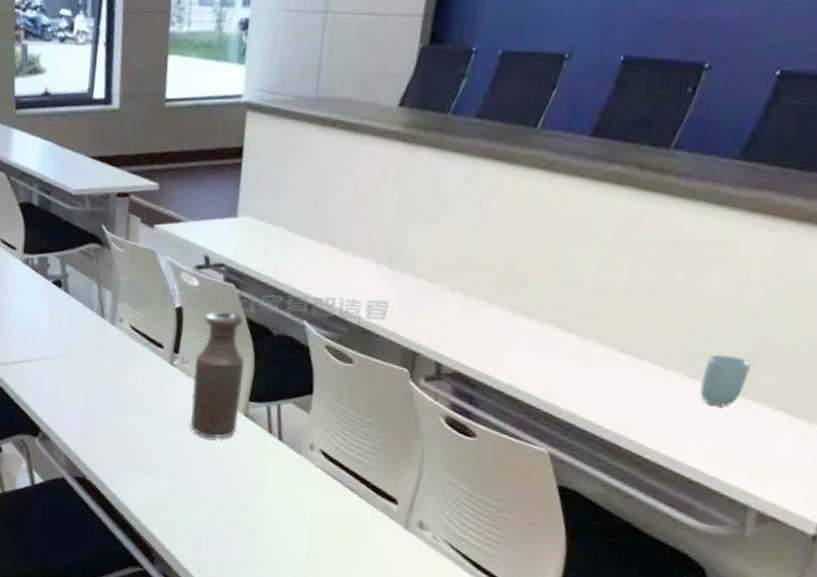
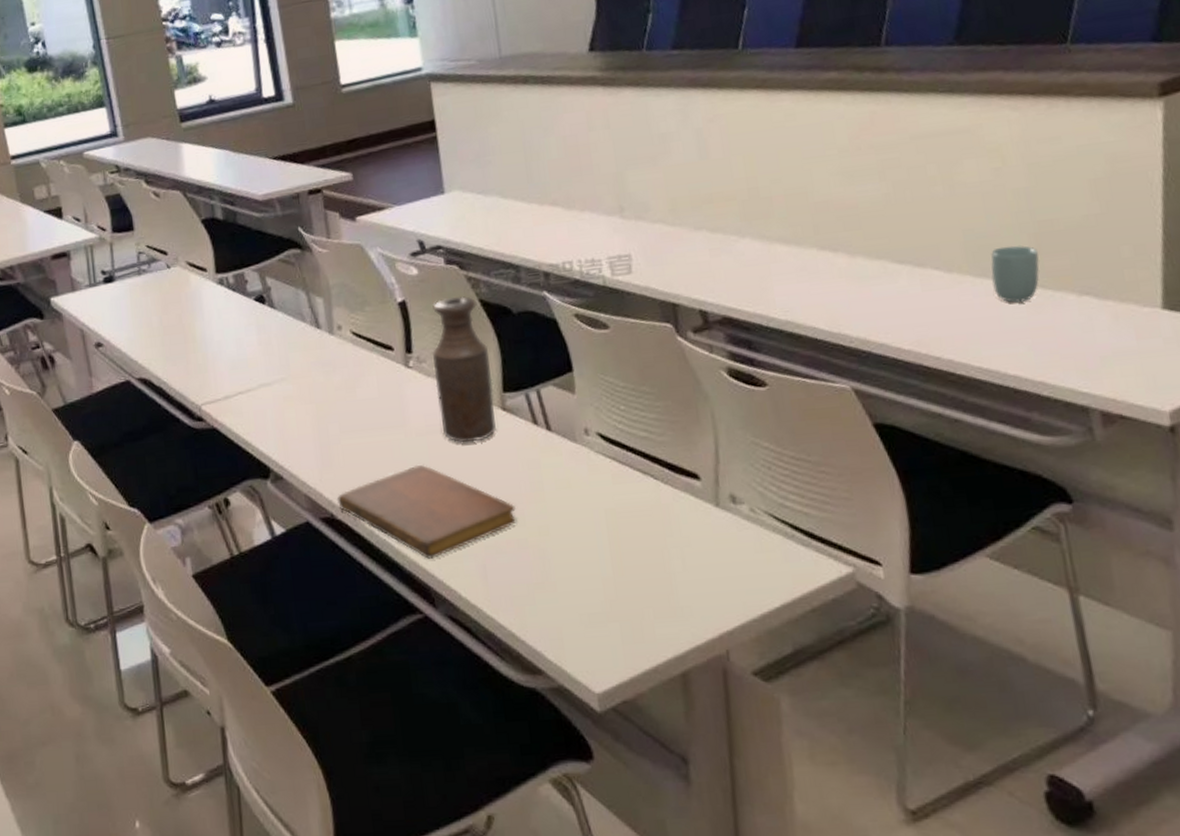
notebook: none [90,448,237,526] -> present [336,464,517,559]

